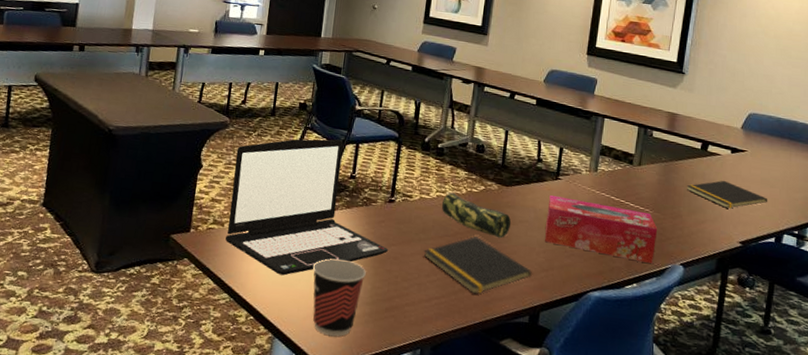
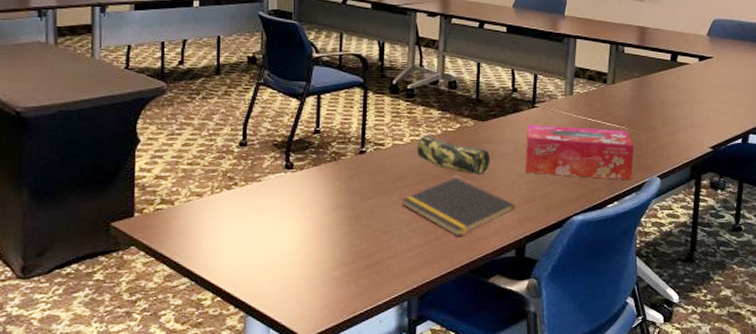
laptop: present [225,139,389,276] -> none [178,93,364,248]
cup: present [312,258,366,336] -> none [282,221,342,303]
notepad: present [686,180,768,209] -> none [659,88,734,116]

